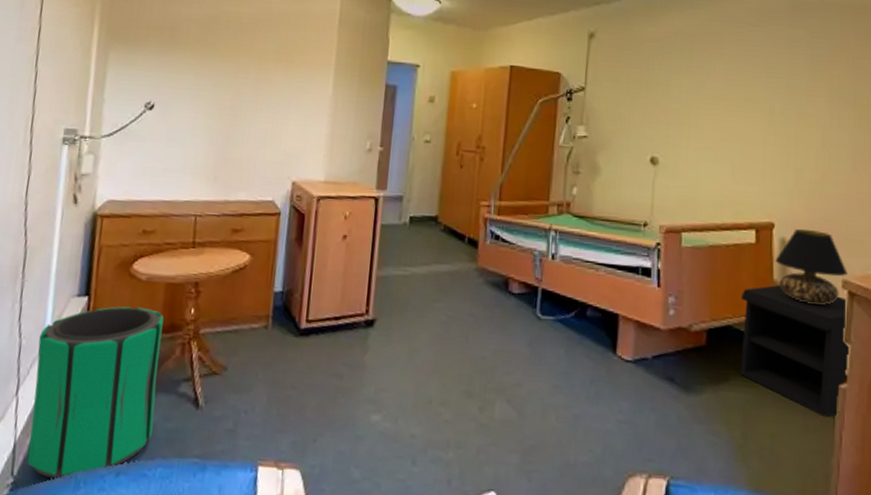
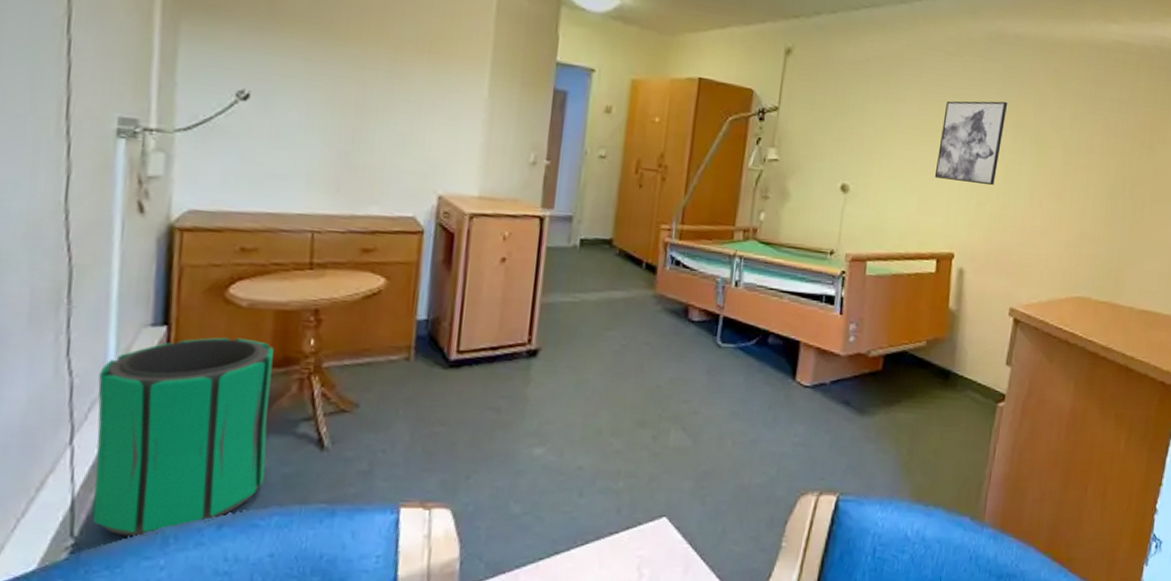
nightstand: present [740,284,849,417] -> none [911,312,1012,433]
wall art: none [746,66,818,152] -> present [934,101,1007,186]
table lamp: present [775,229,848,305] -> none [952,260,1015,331]

